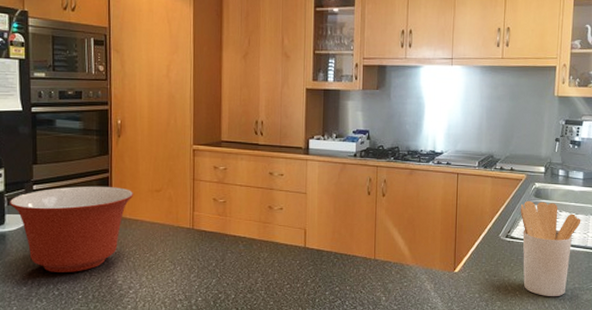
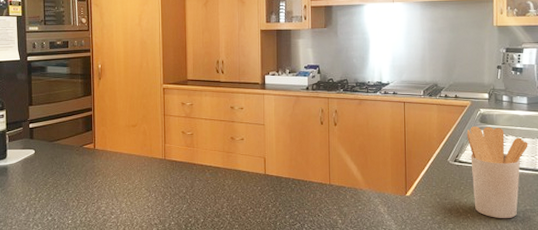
mixing bowl: present [9,186,134,272] -> none [10,123,114,200]

